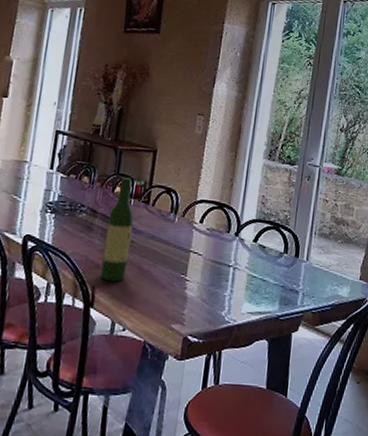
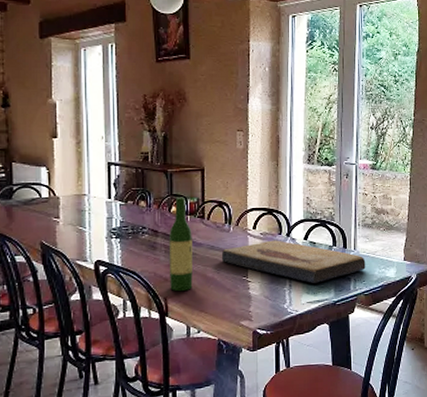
fish fossil: none [160,237,318,292] -> present [221,240,366,283]

